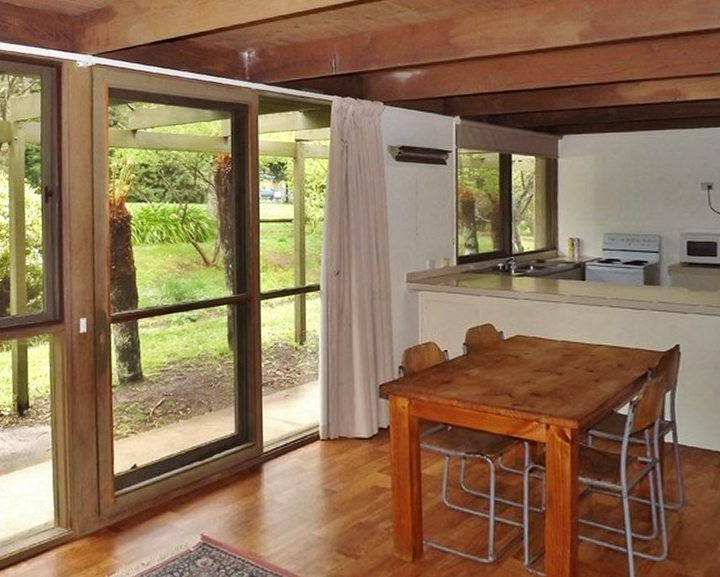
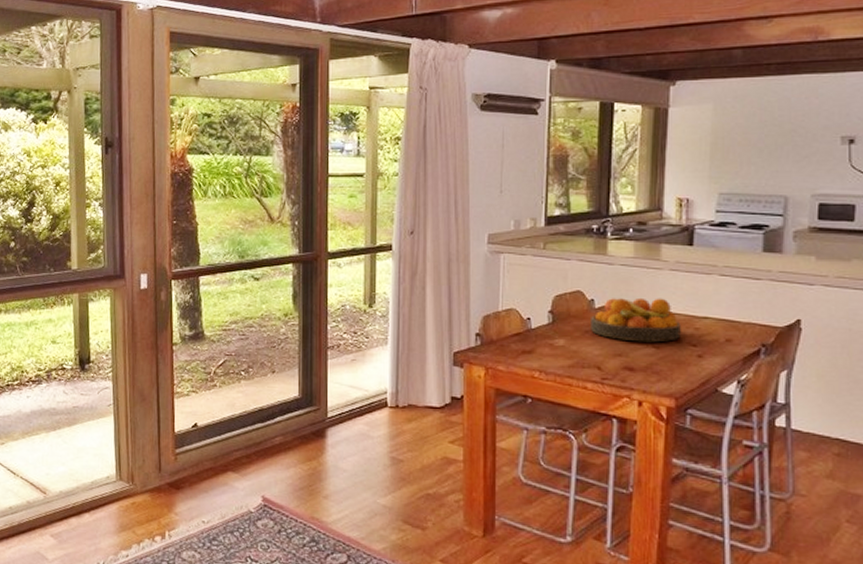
fruit bowl: none [501,328,579,370] -> present [591,297,681,343]

